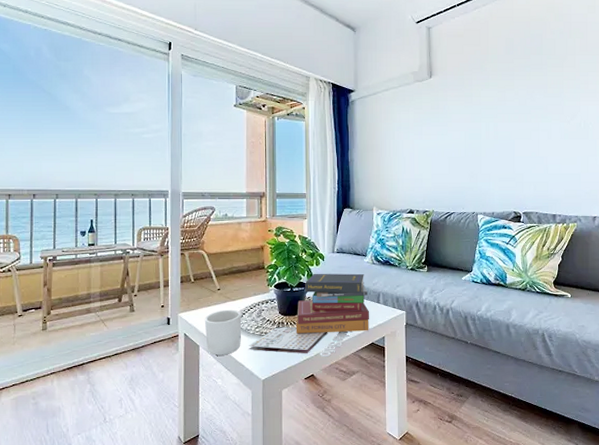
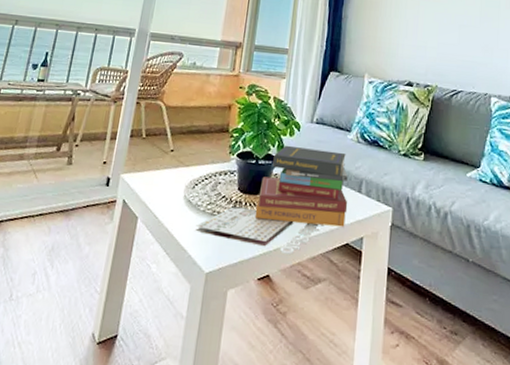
mug: present [204,309,242,356] -> none [146,176,194,234]

